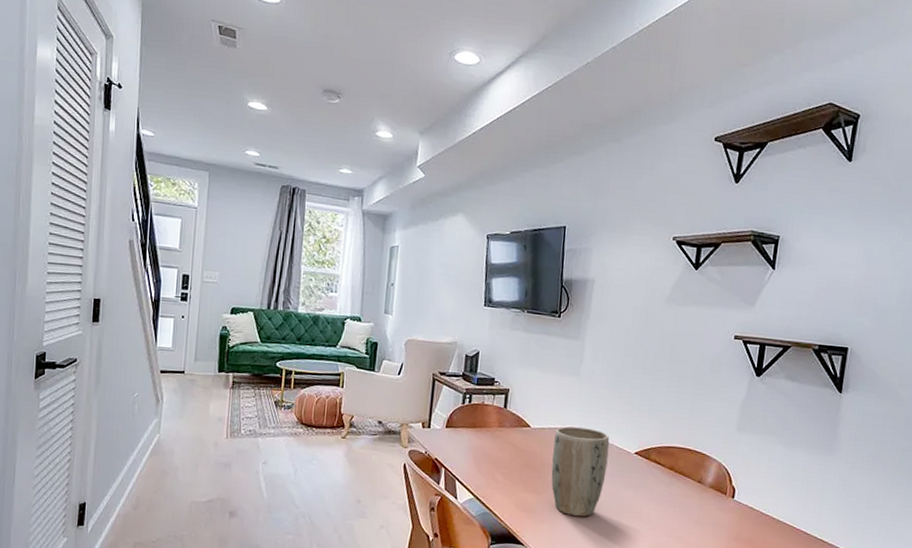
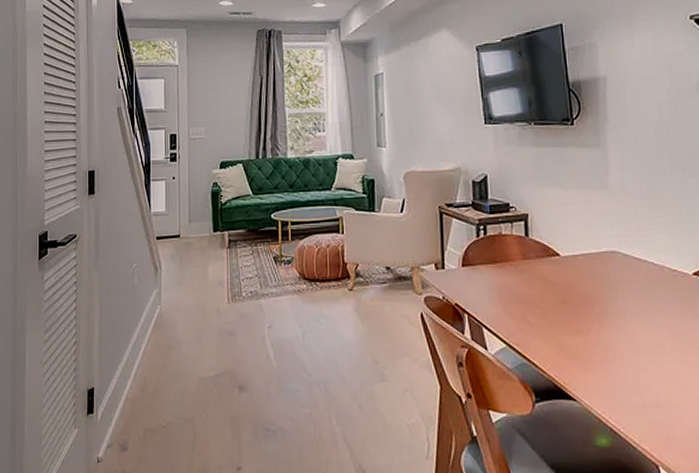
plant pot: present [551,426,610,517] -> none [591,250,663,360]

